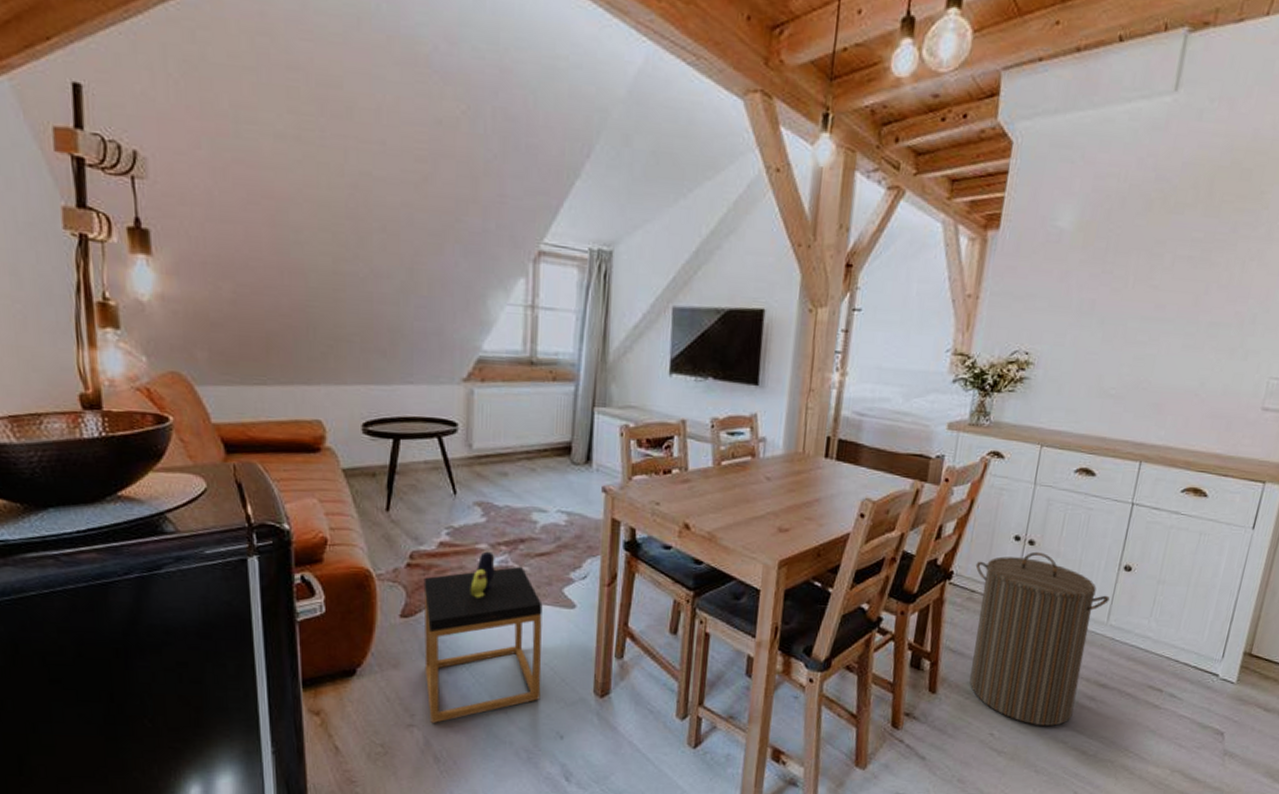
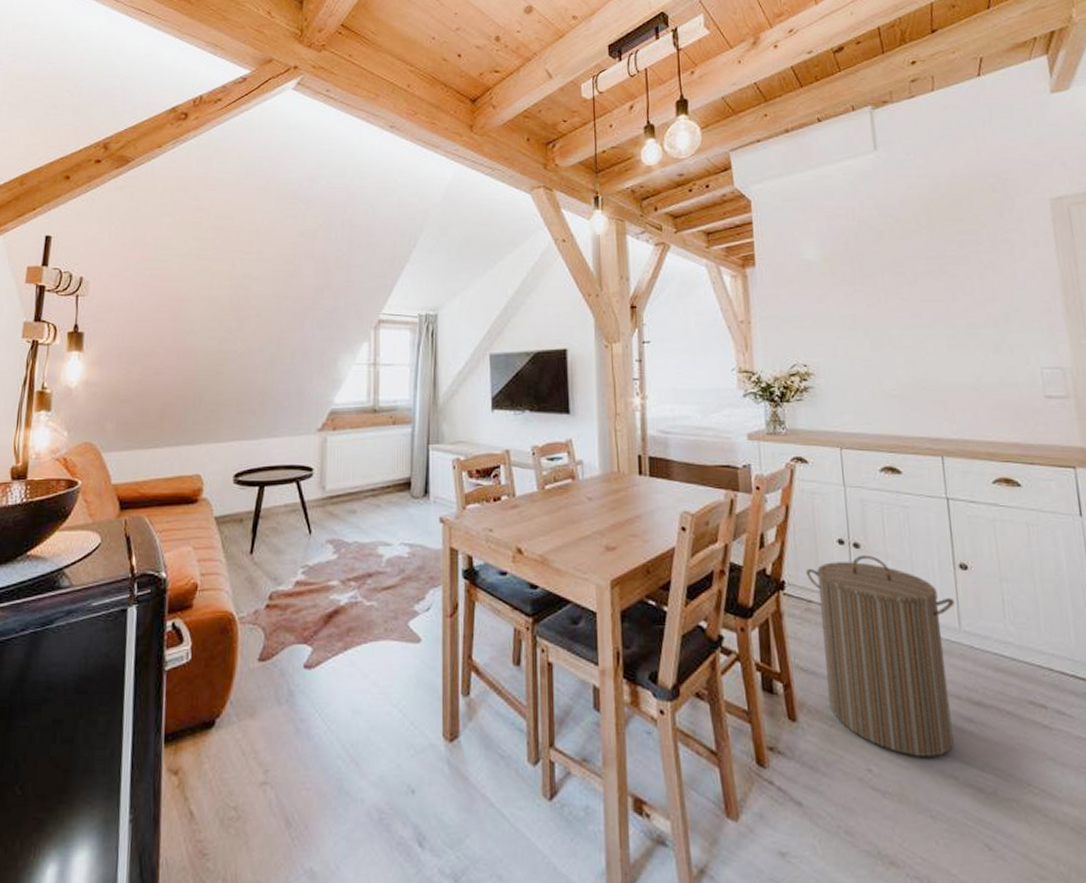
side table: present [423,551,543,723] -> none [279,588,391,779]

